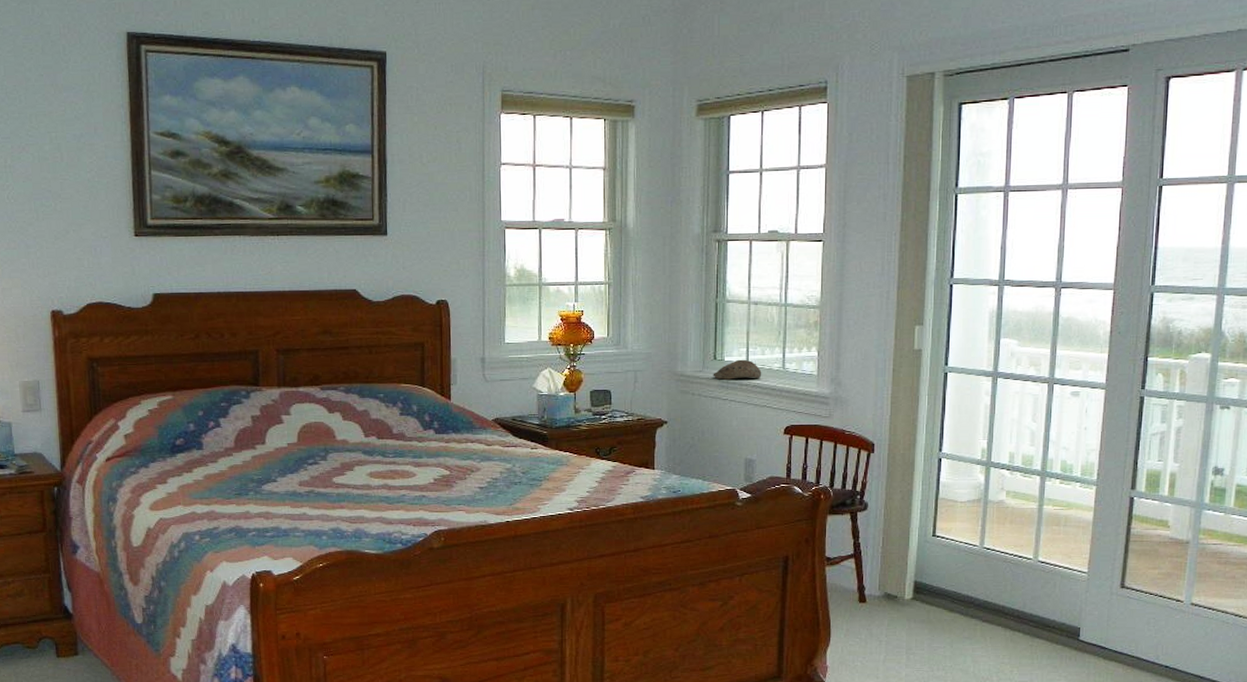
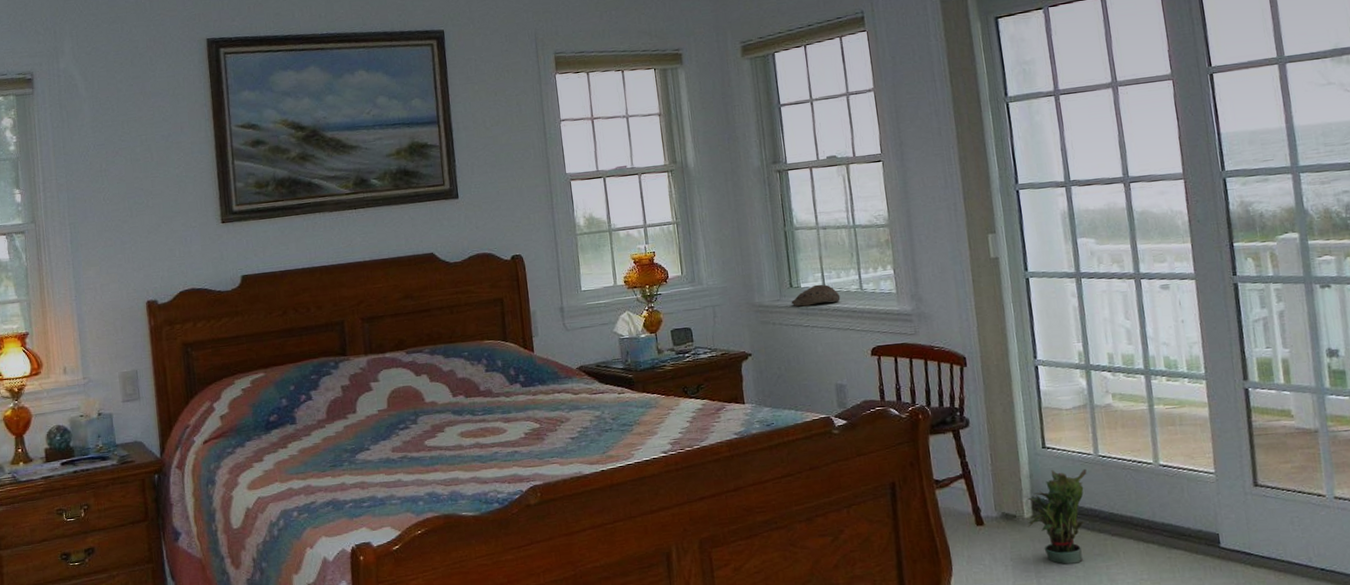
potted plant: none [907,557,970,644] -> present [1028,468,1087,565]

